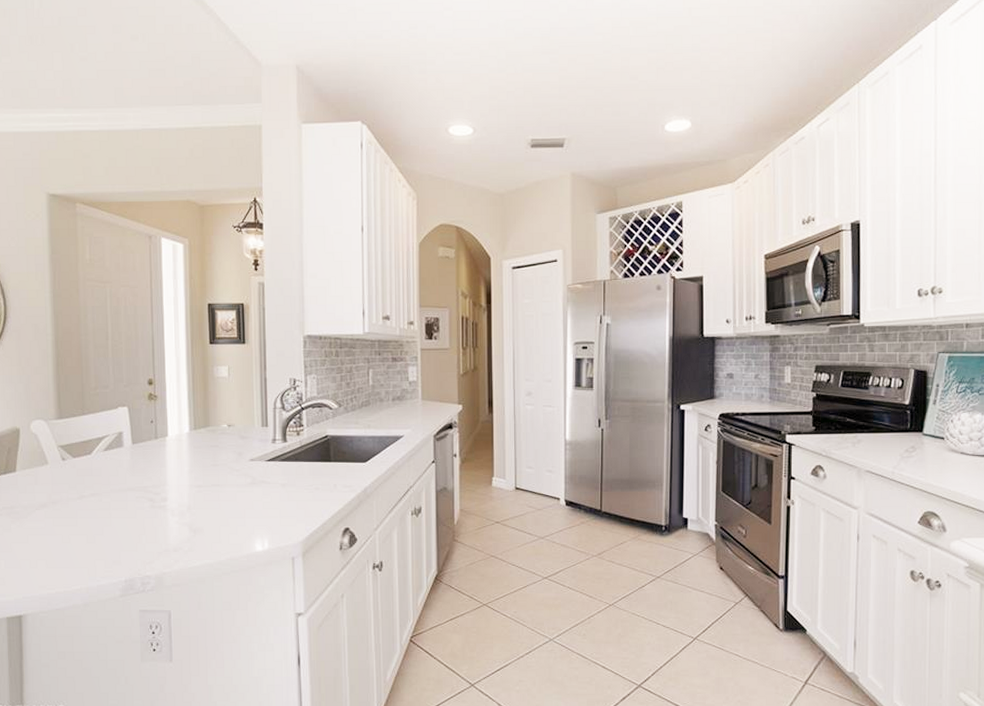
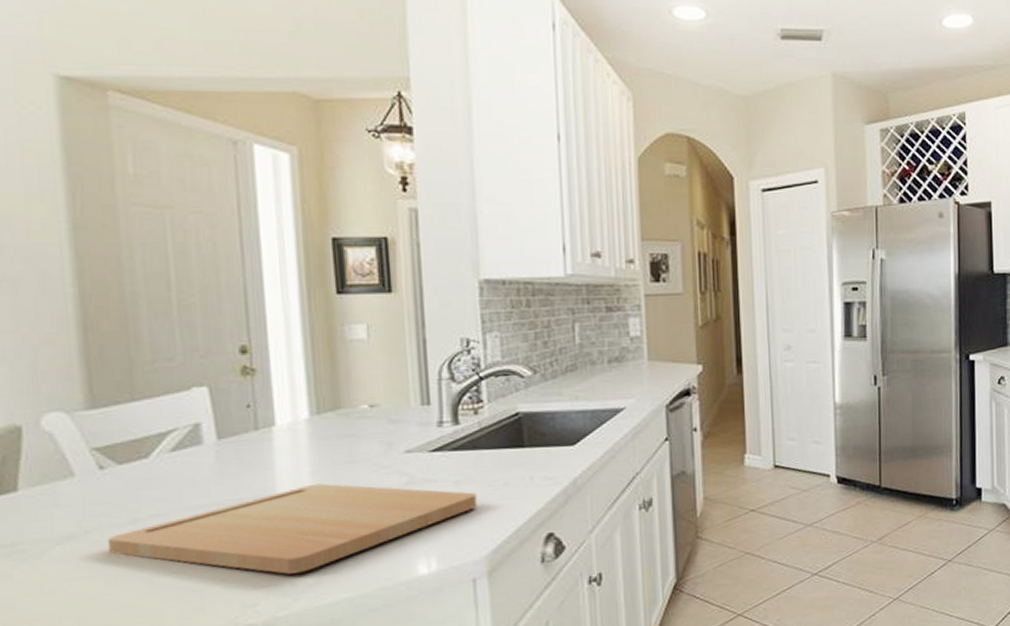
cutting board: none [65,479,297,542] -> present [107,483,478,574]

